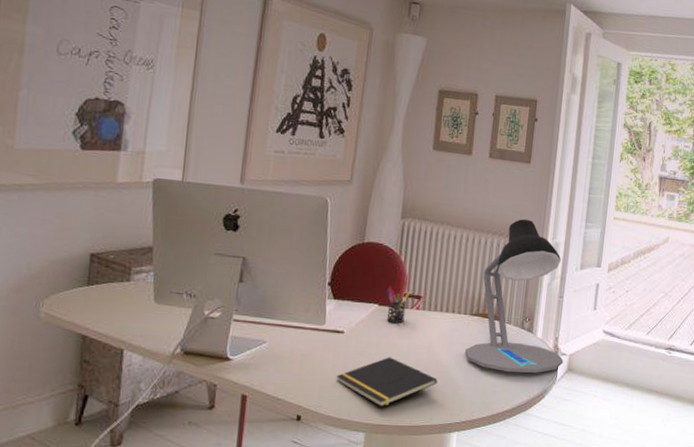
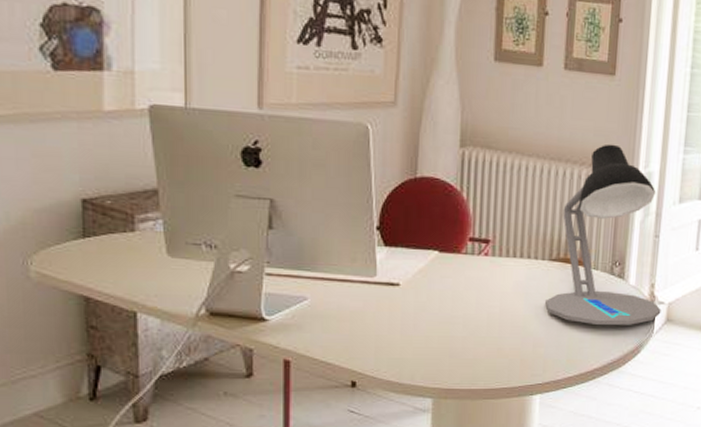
notepad: present [336,357,438,407] -> none [394,312,514,369]
pen holder: present [385,286,411,323] -> none [446,229,477,272]

